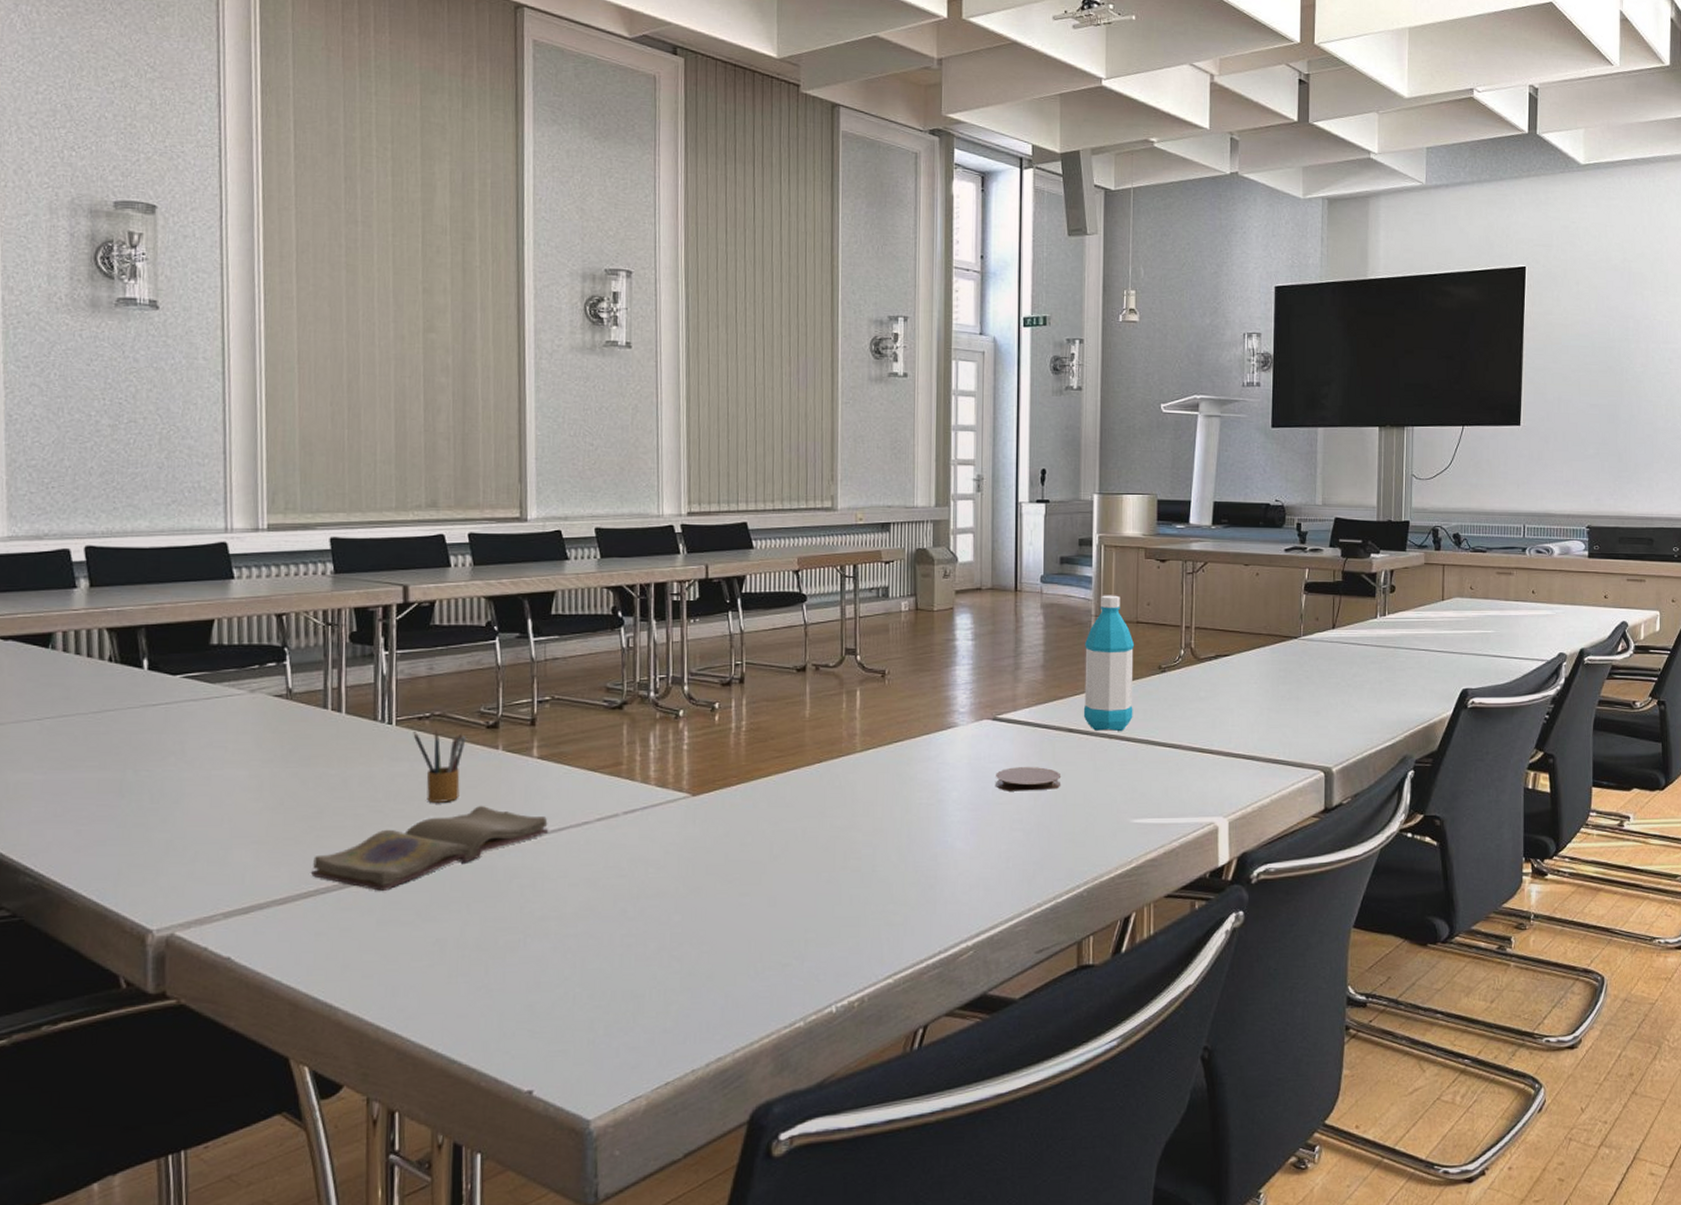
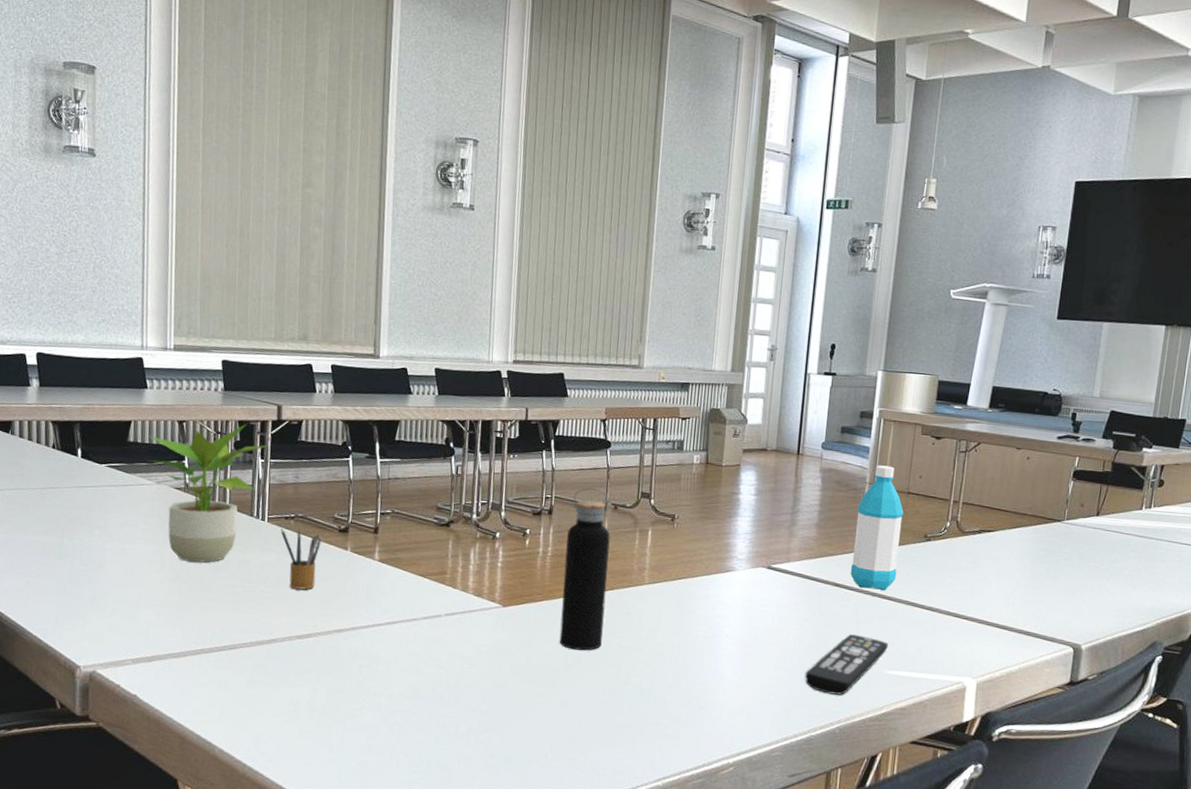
potted plant: none [236,610,396,784] -> present [146,423,271,563]
diary: present [311,805,549,891] -> none [198,595,385,657]
water bottle: none [761,648,814,837] -> present [559,487,610,651]
coaster: present [996,767,1062,791] -> none [765,612,825,636]
remote control: none [1044,784,1131,853] -> present [804,634,888,695]

